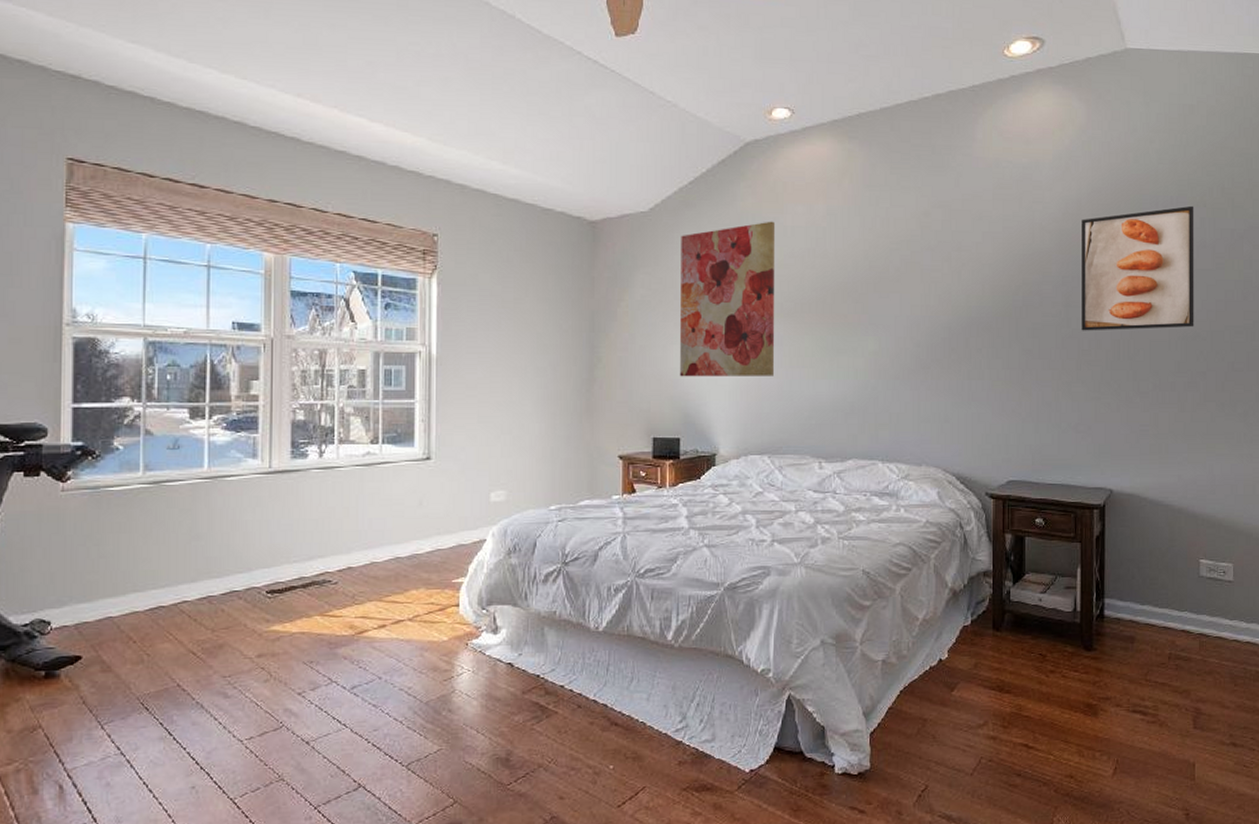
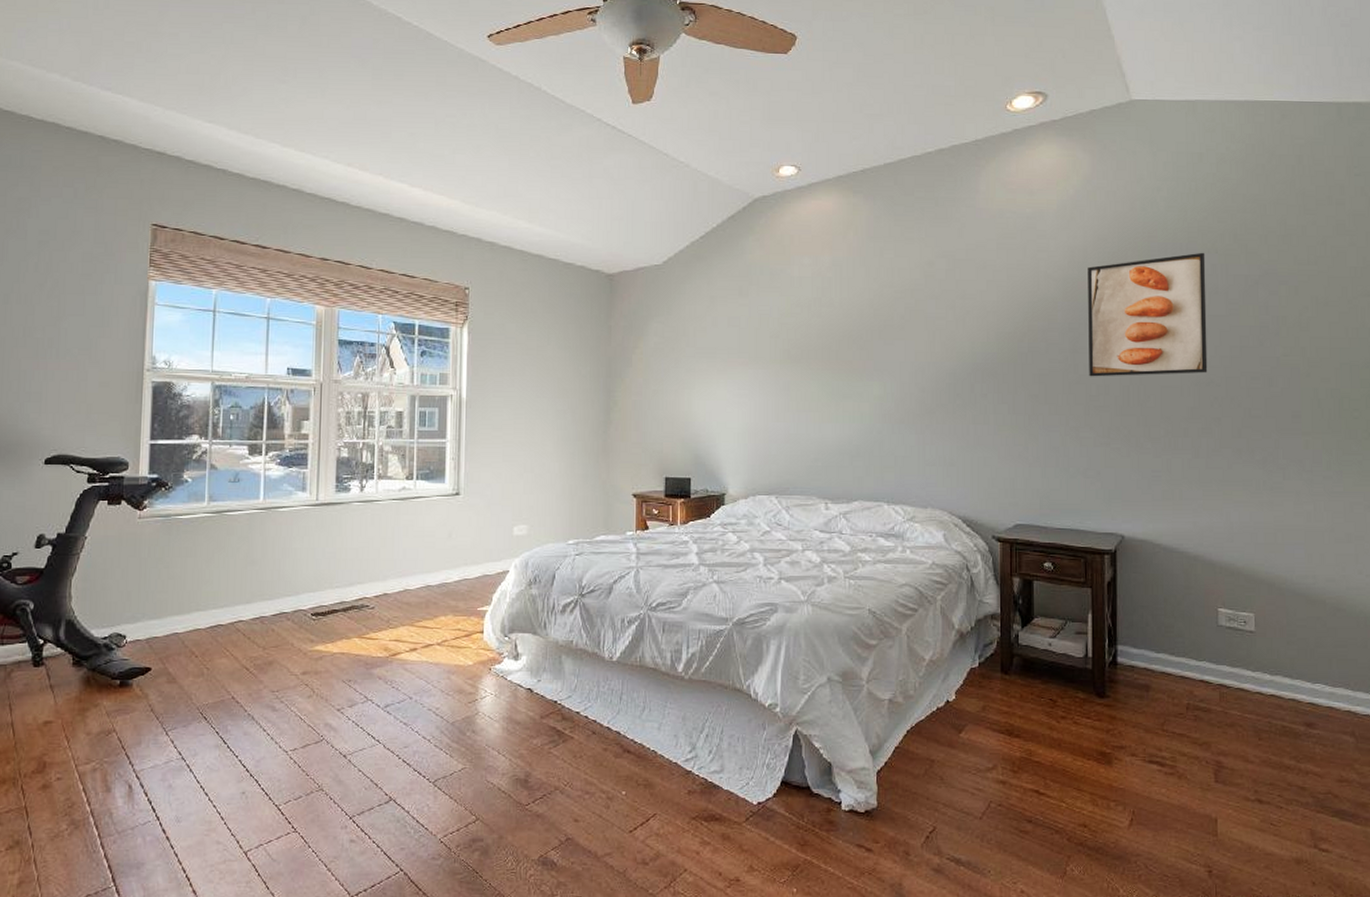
wall art: present [680,221,776,377] -> none [691,272,783,421]

